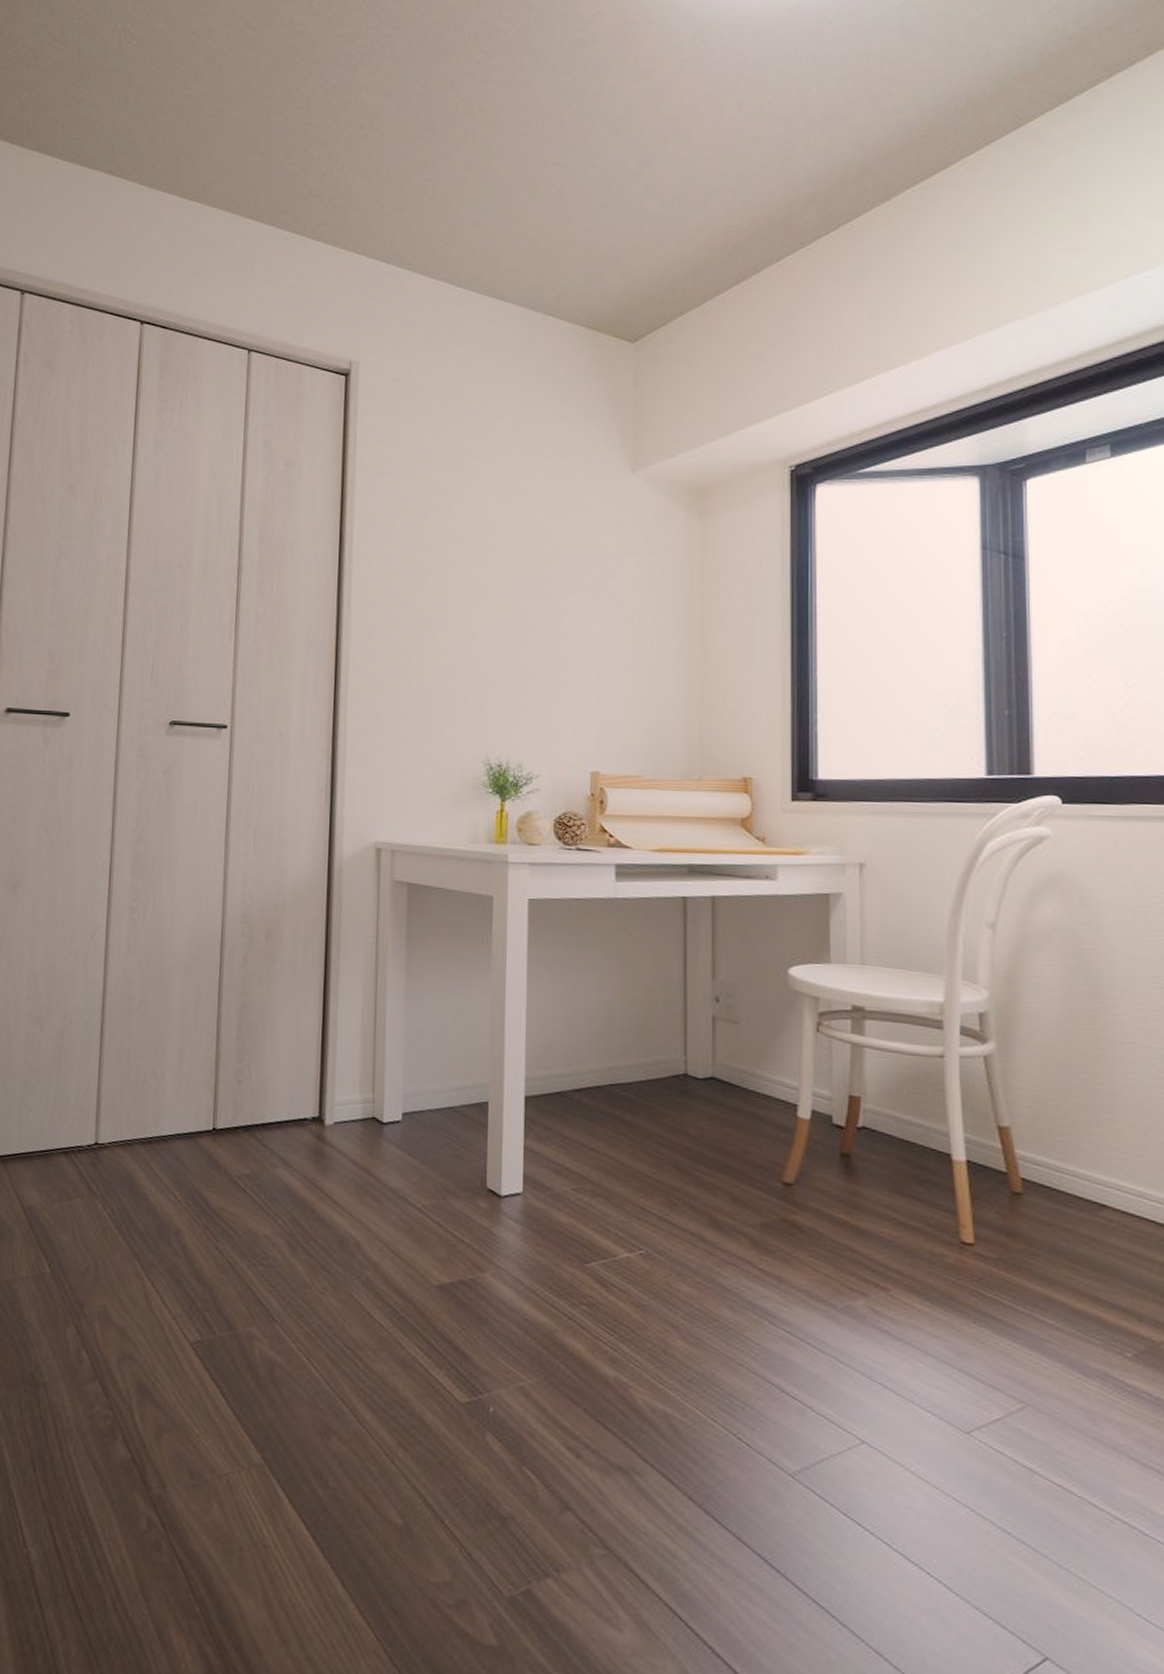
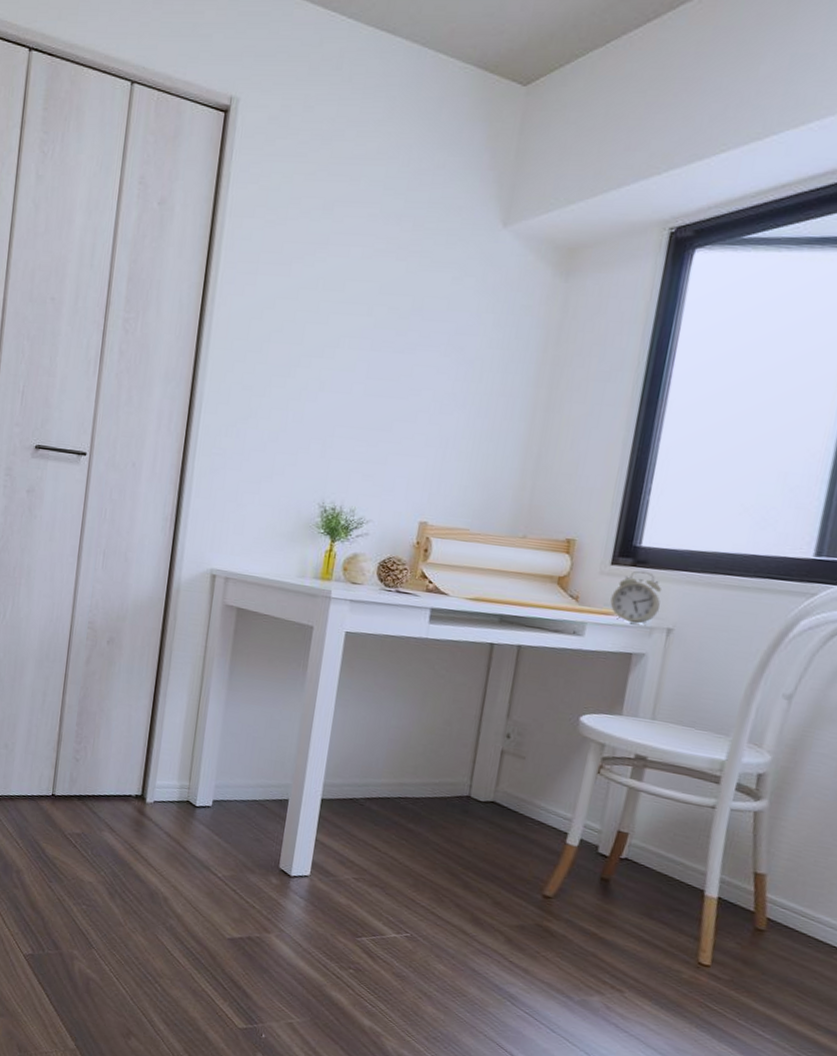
alarm clock: none [798,804,847,863] -> present [610,570,663,626]

